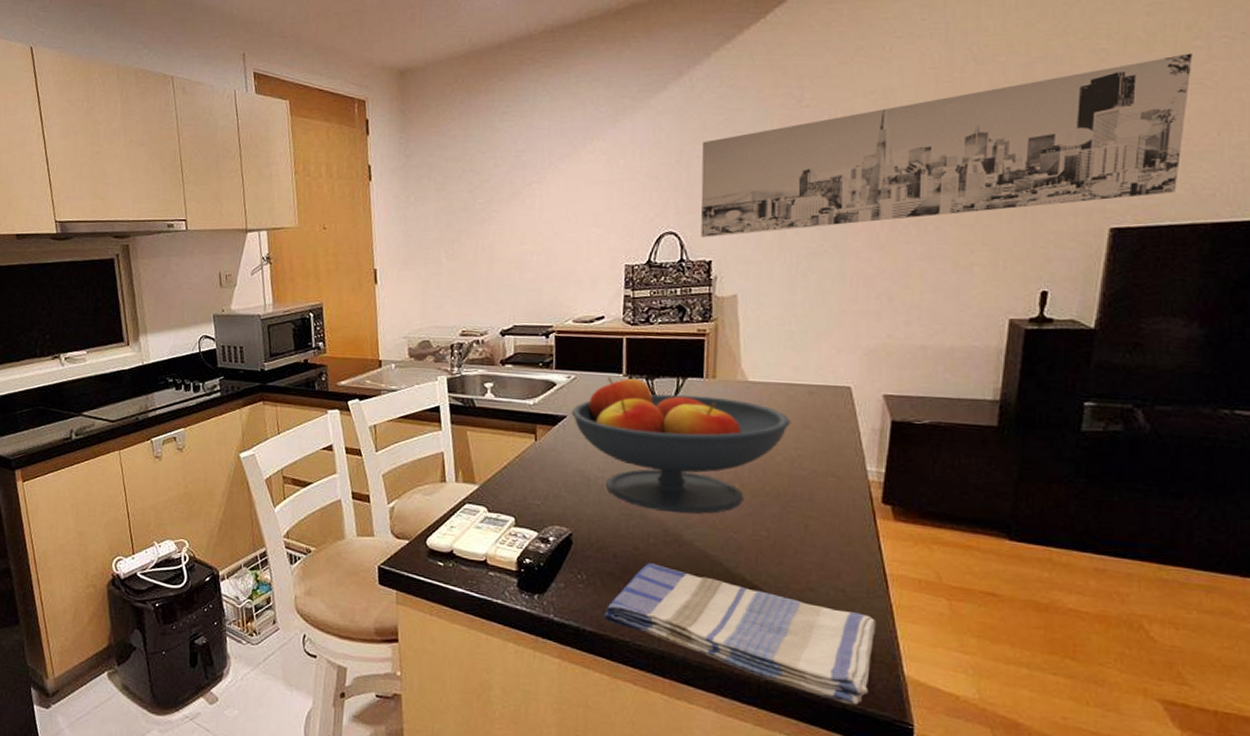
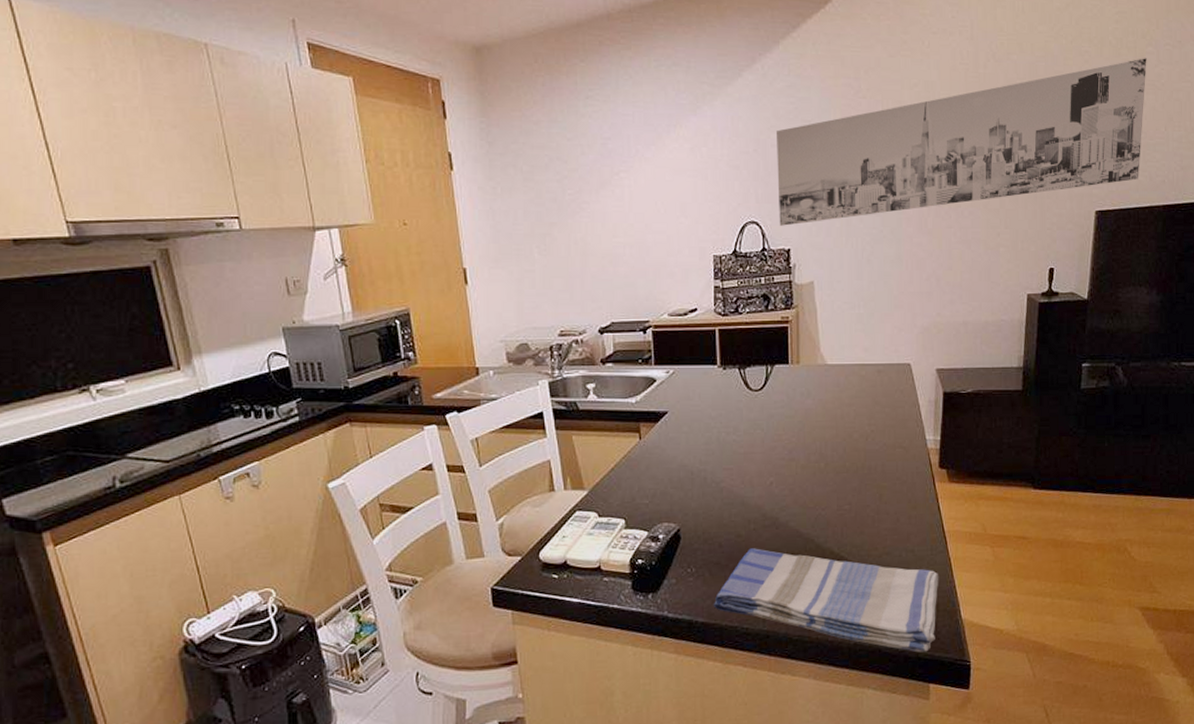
fruit bowl: present [571,376,791,514] -> none [672,369,864,497]

